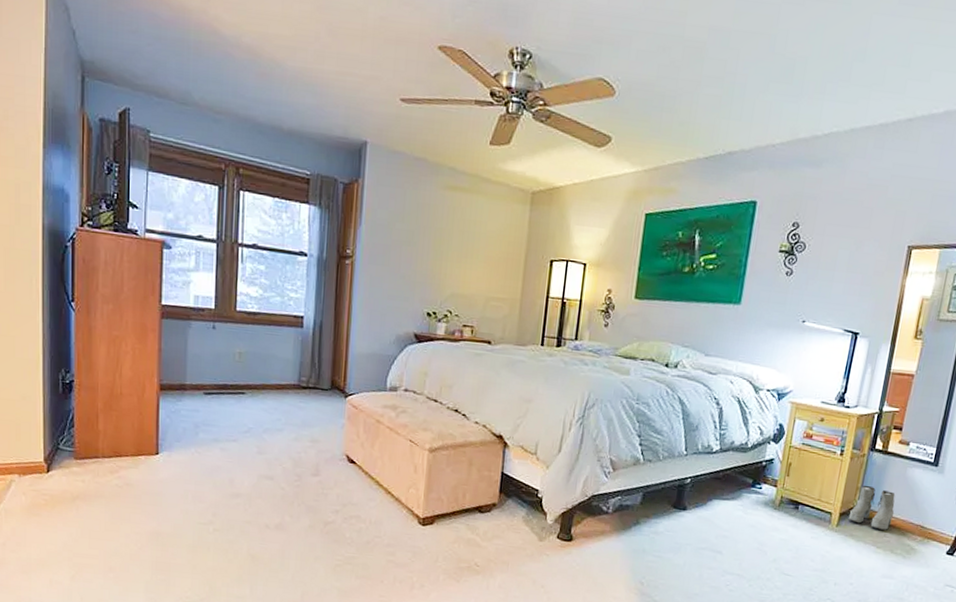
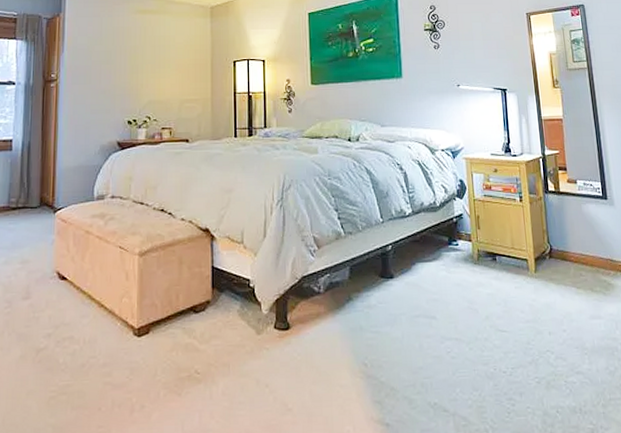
boots: present [848,485,896,530] -> none [543,227,583,269]

